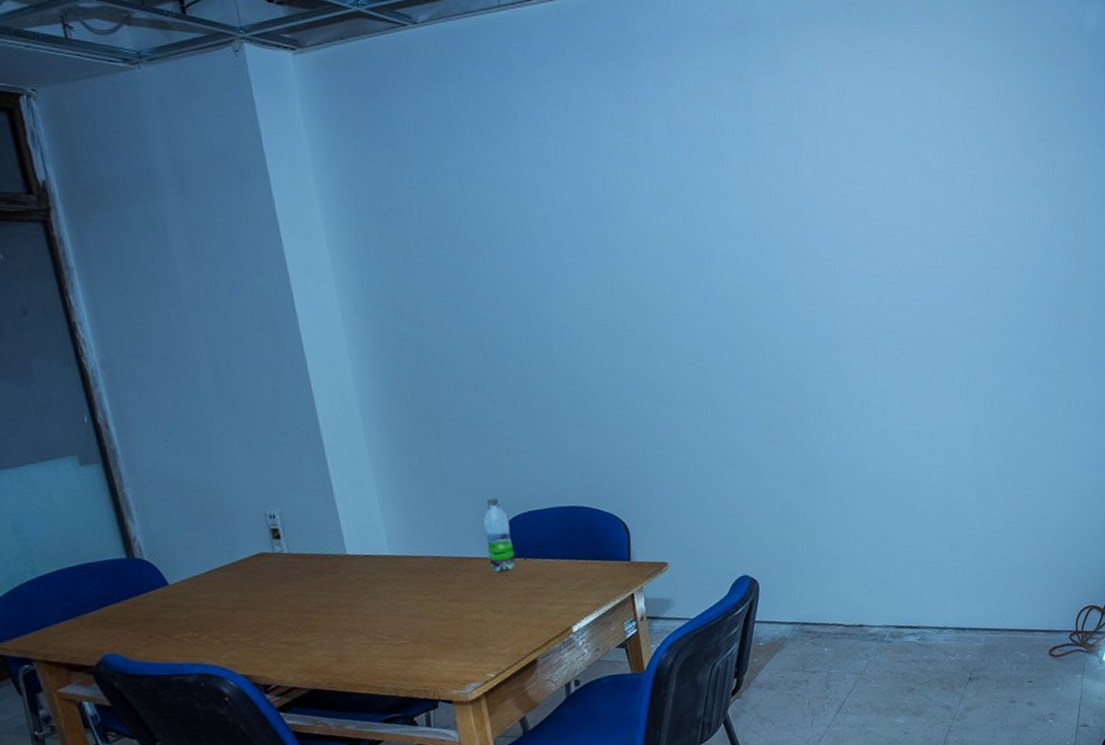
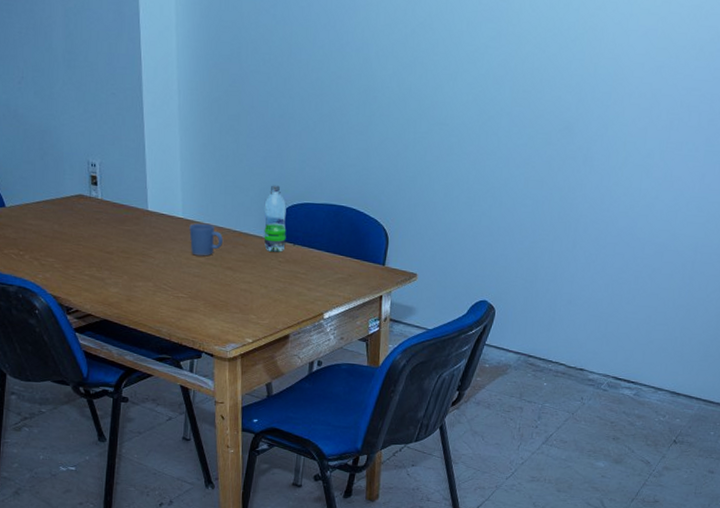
mug: none [399,555,442,594] -> present [189,223,223,257]

